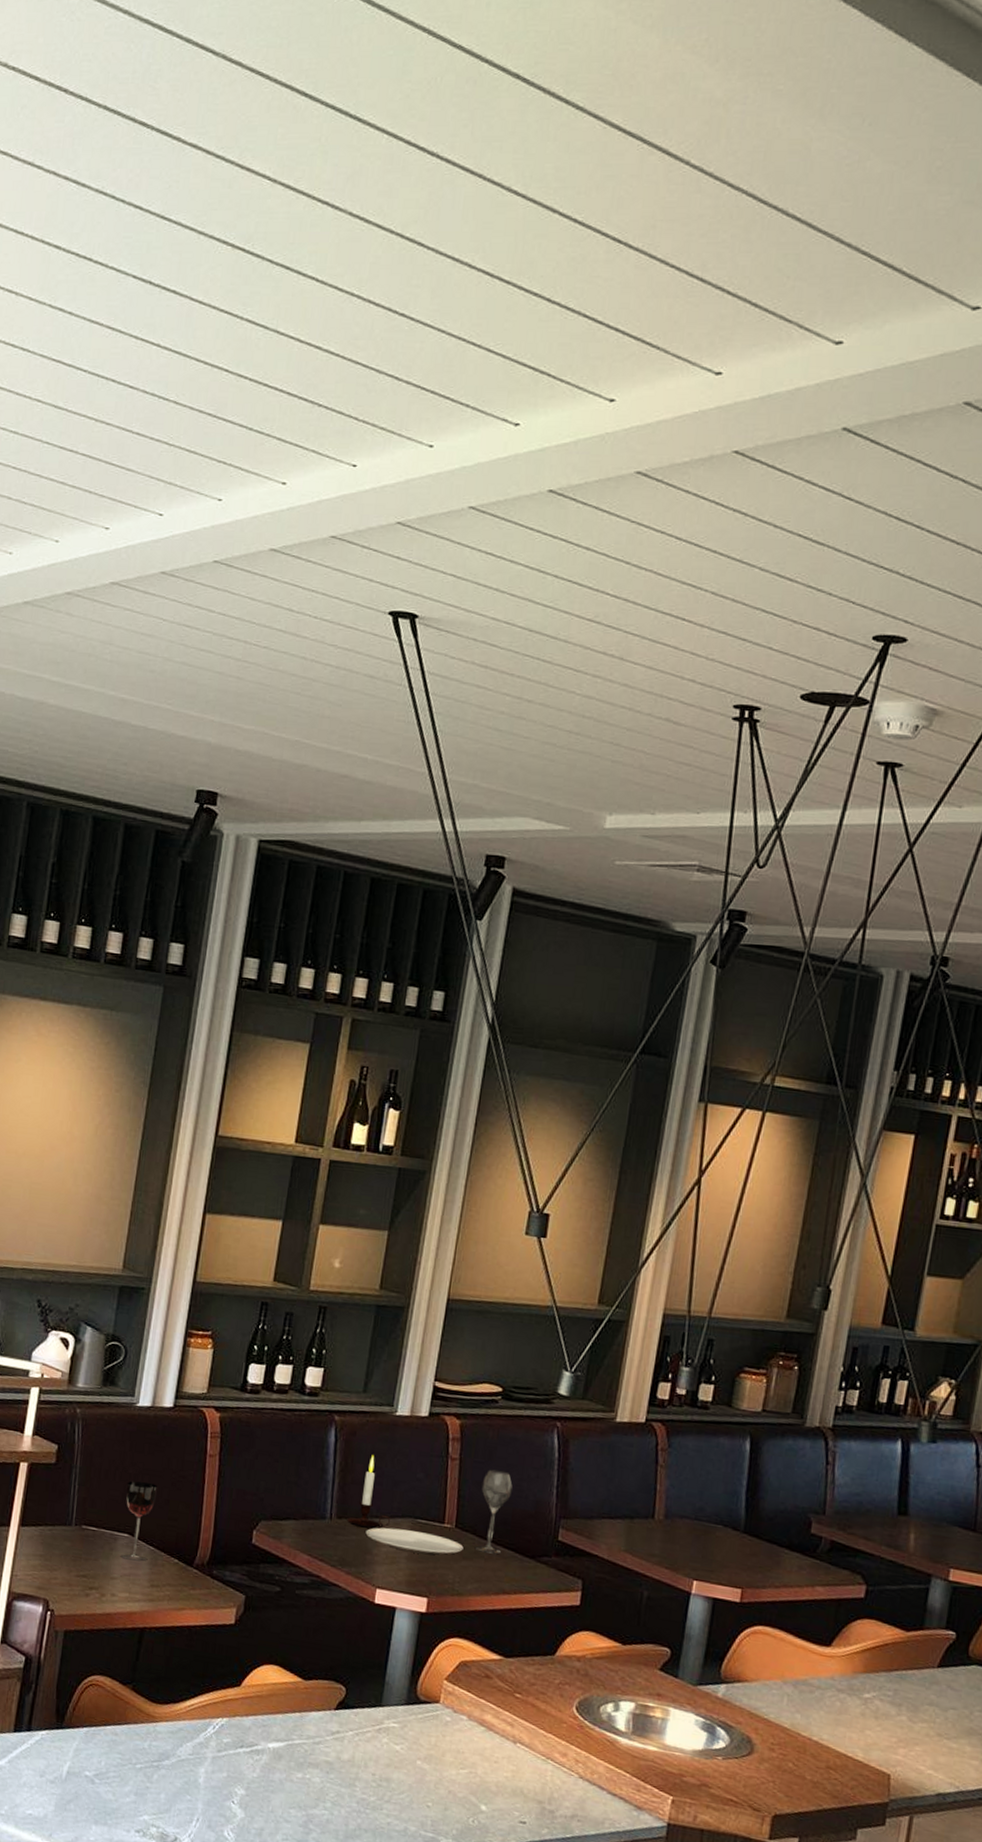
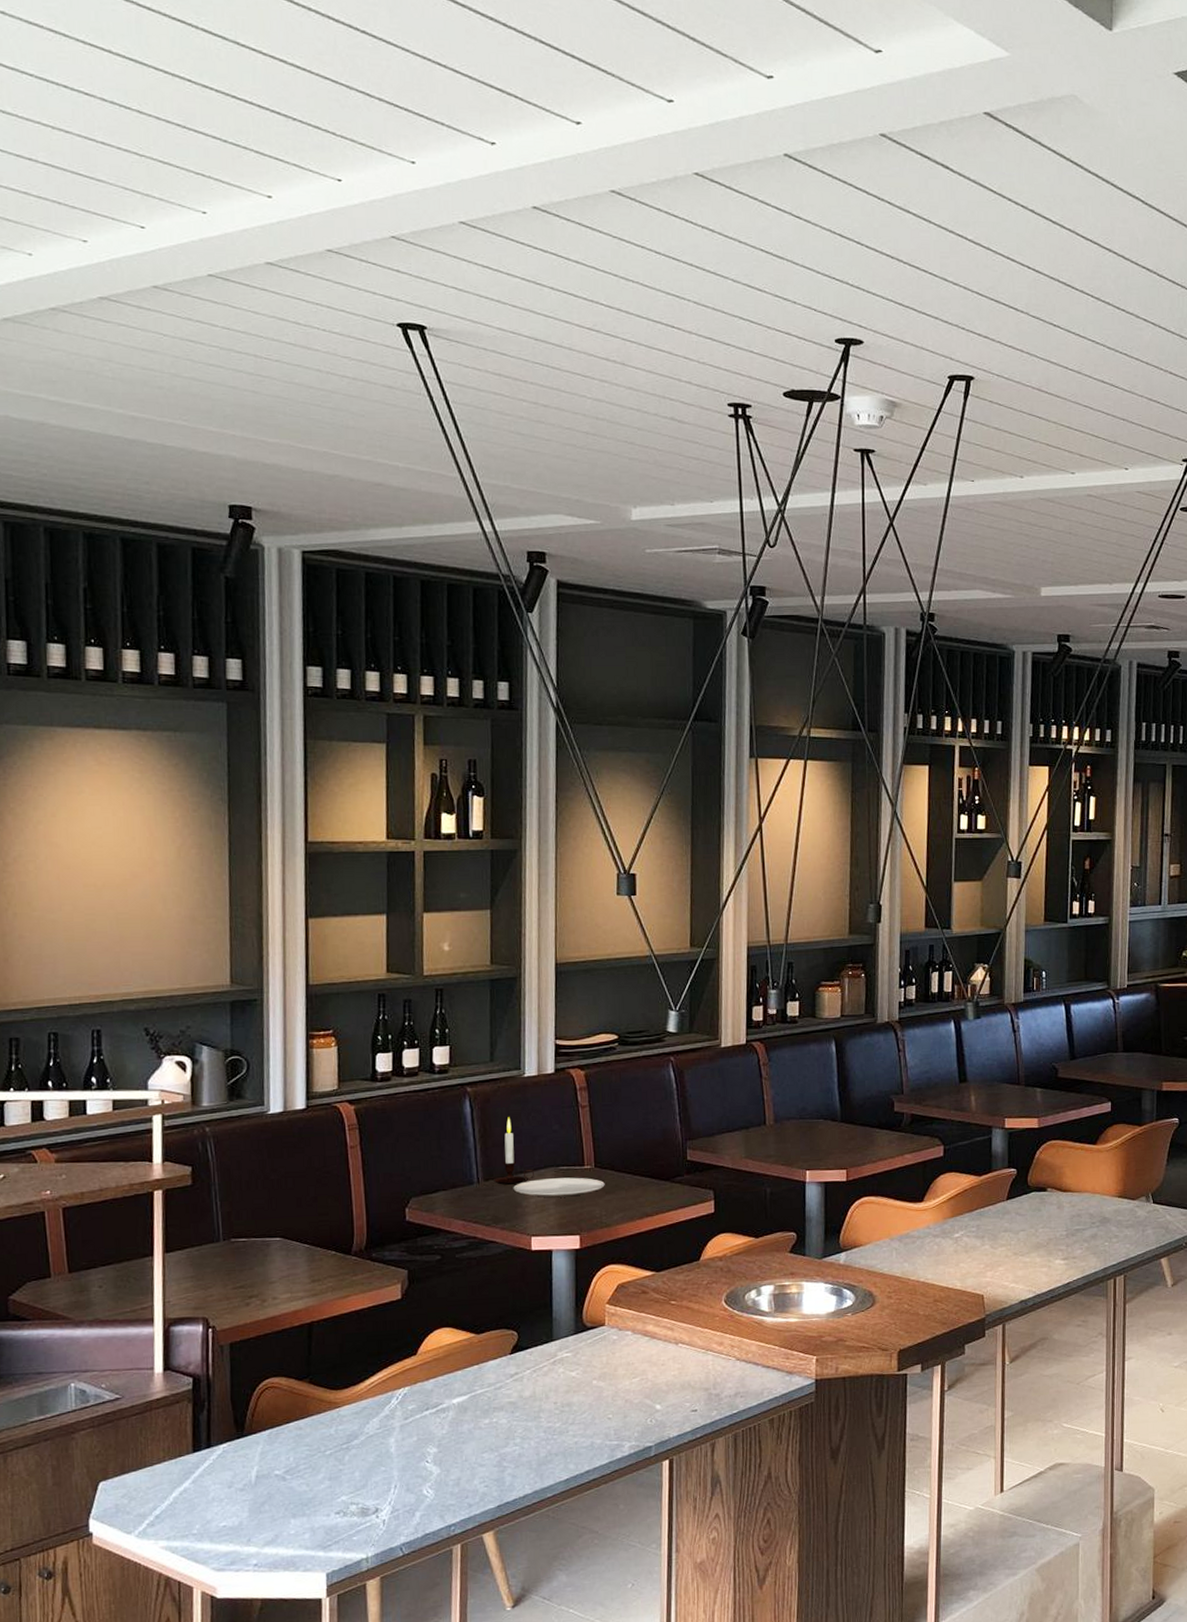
wineglass: present [120,1481,157,1562] -> none [270,1185,305,1262]
wineglass: present [474,1469,513,1555] -> none [613,1109,640,1185]

